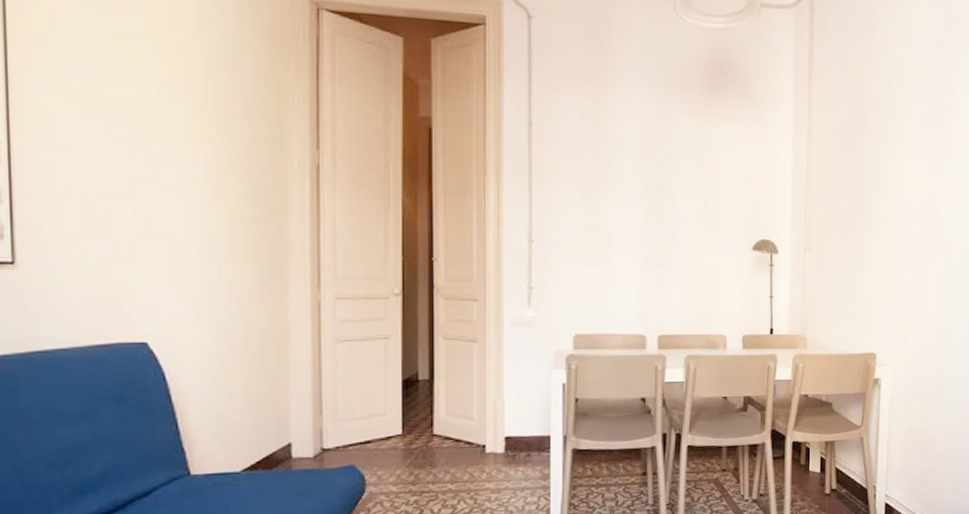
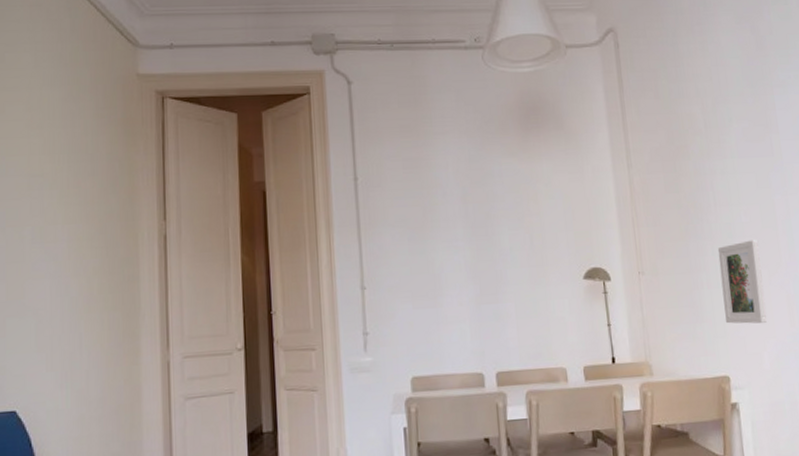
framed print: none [879,225,921,307] -> present [717,240,767,324]

